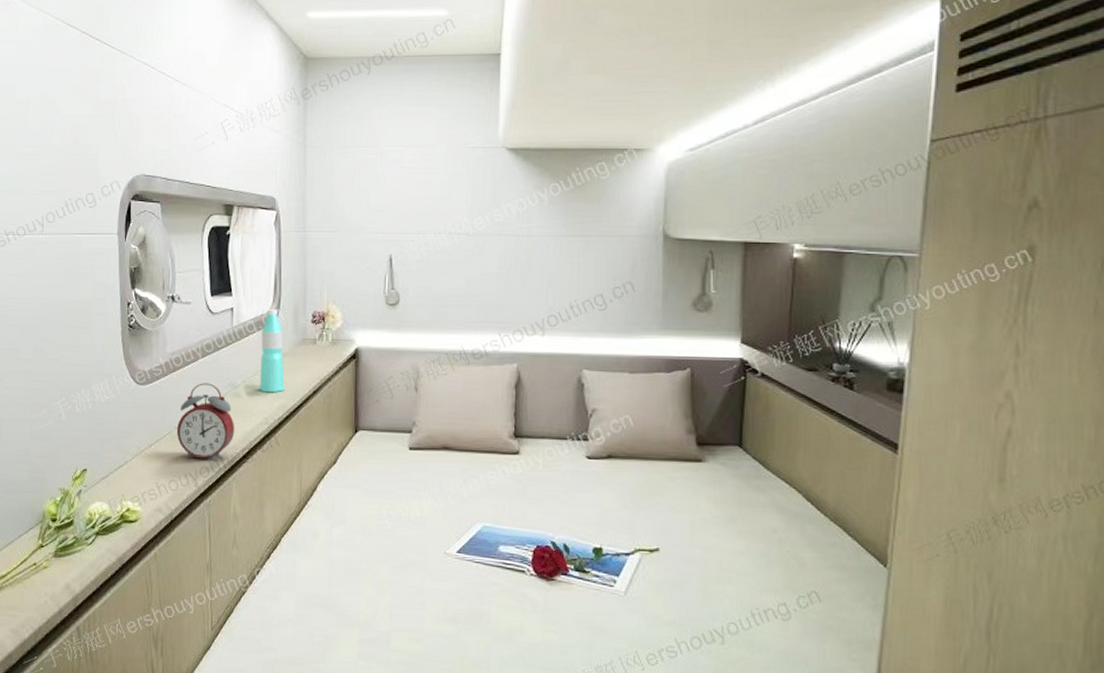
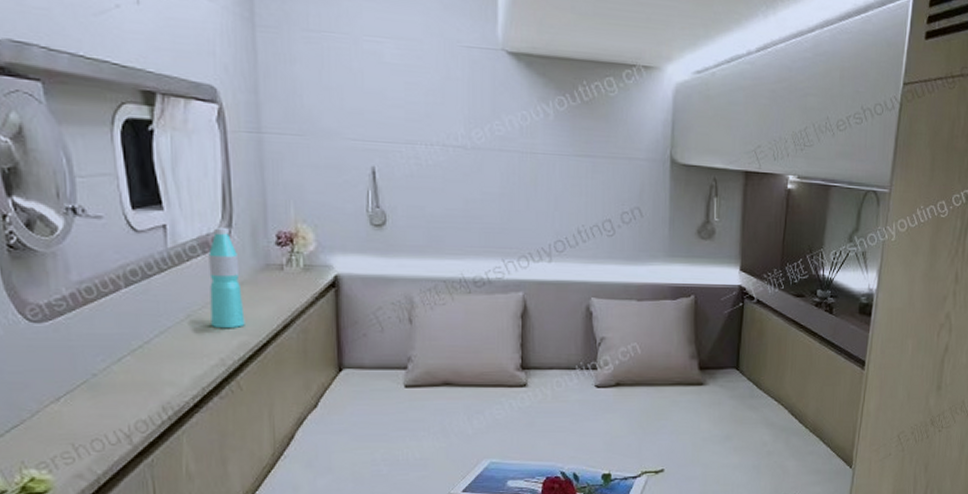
alarm clock: present [176,383,235,460] -> none [95,318,181,412]

